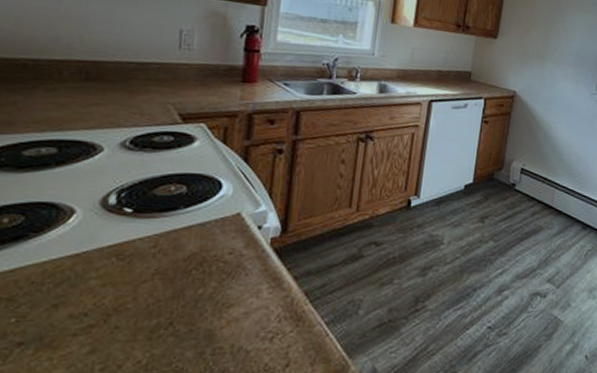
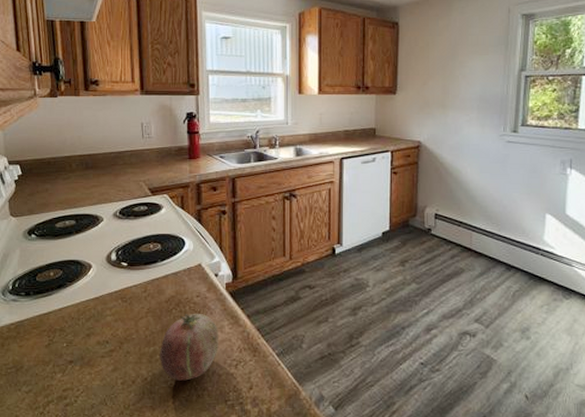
fruit: none [164,276,254,362] -> present [160,314,218,381]

